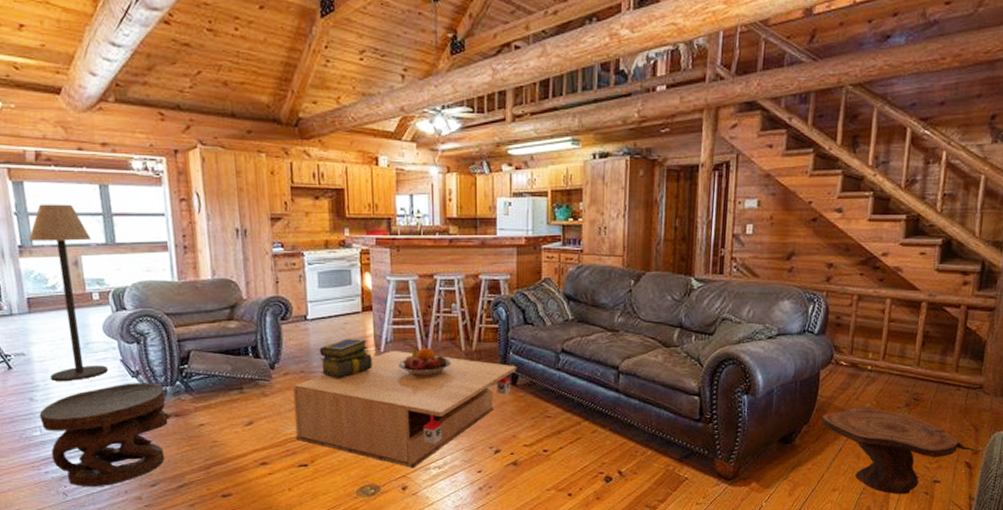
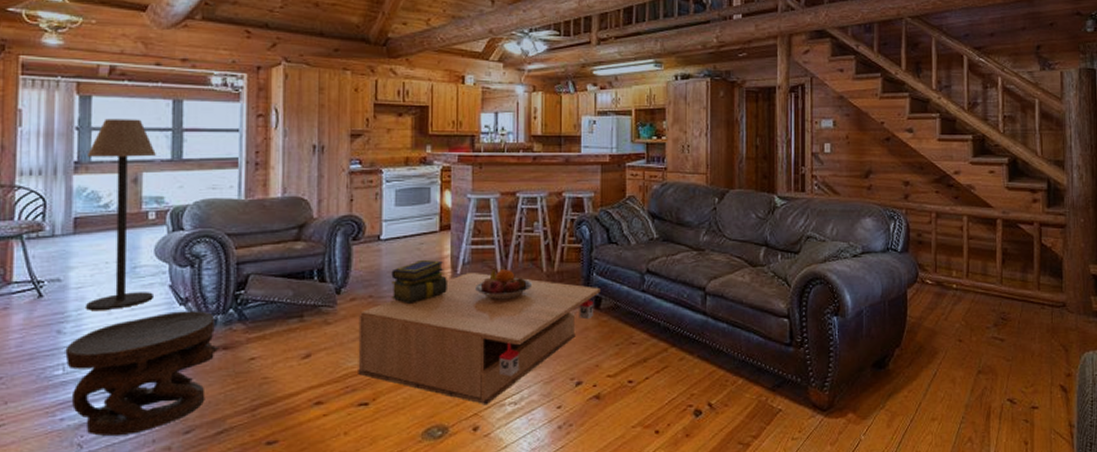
side table: present [821,406,982,495] -> none [912,327,1075,423]

